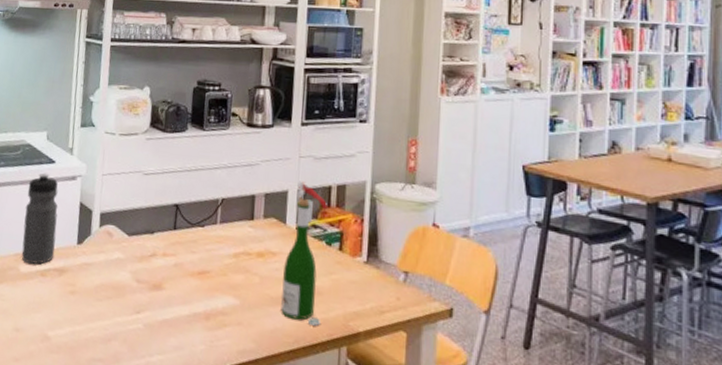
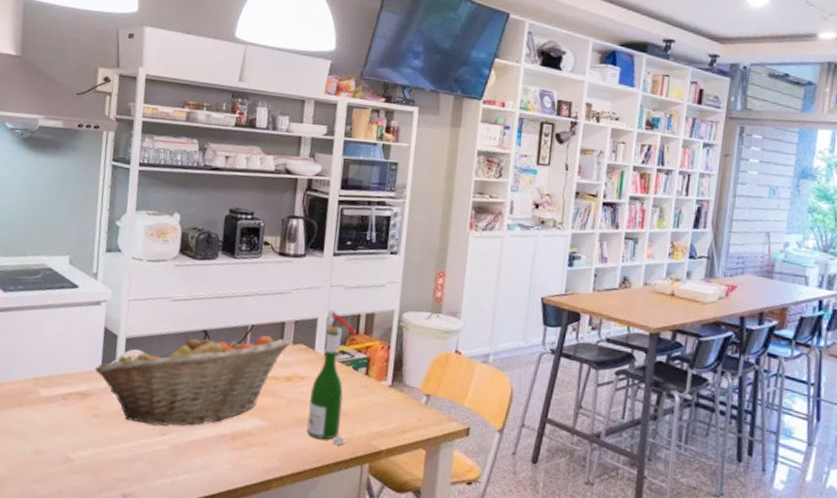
water bottle: present [21,173,58,264] -> none [41,297,82,388]
fruit basket: none [70,209,261,304] -> present [94,334,290,426]

